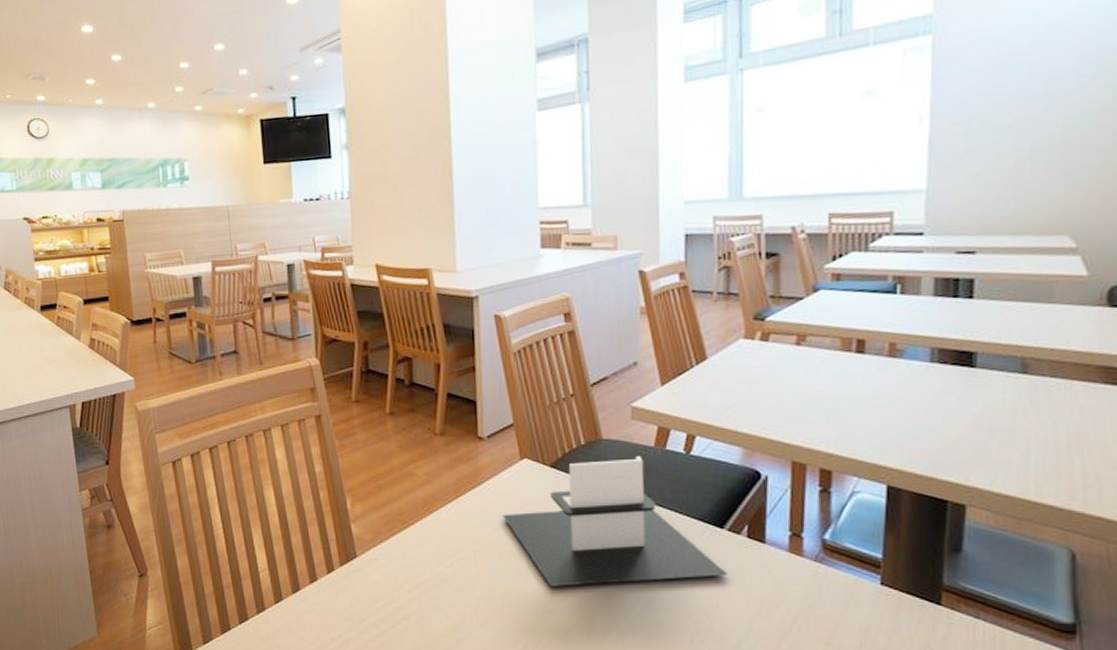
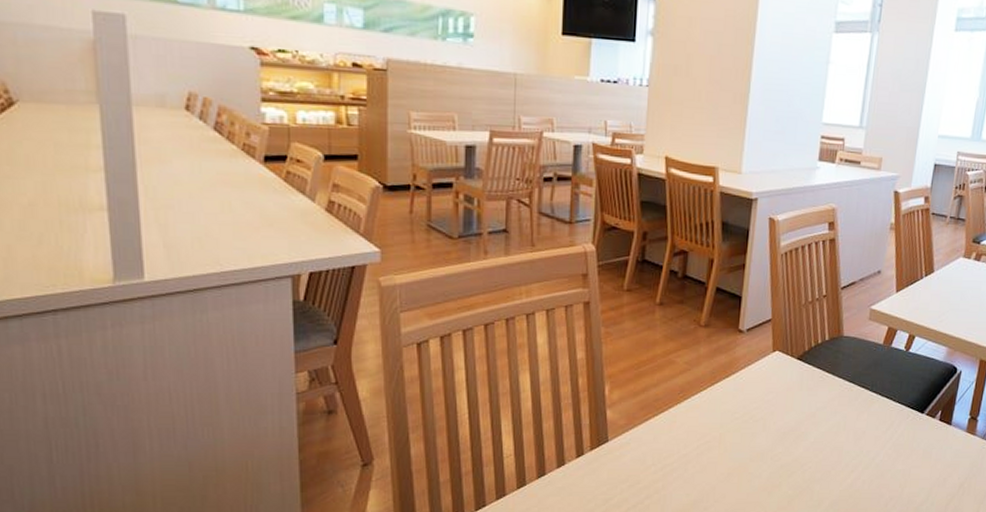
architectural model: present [502,456,727,586] -> none [750,352,921,464]

